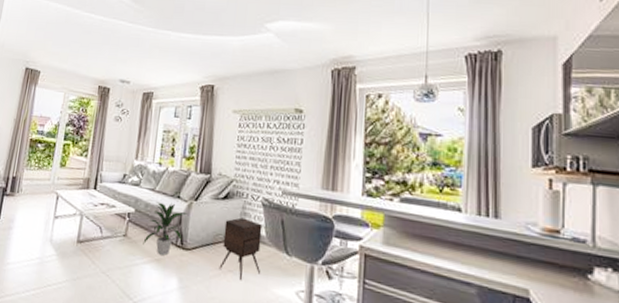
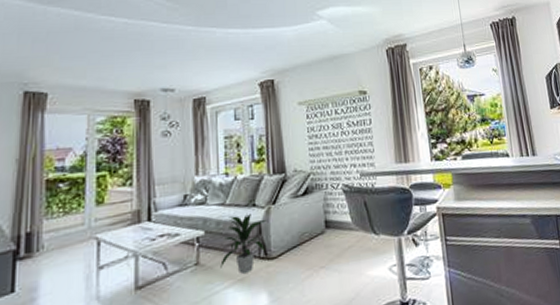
side table: present [219,217,262,281] -> none [308,209,352,274]

